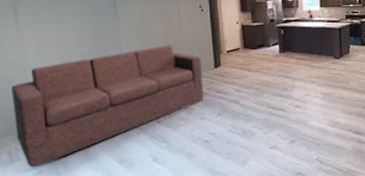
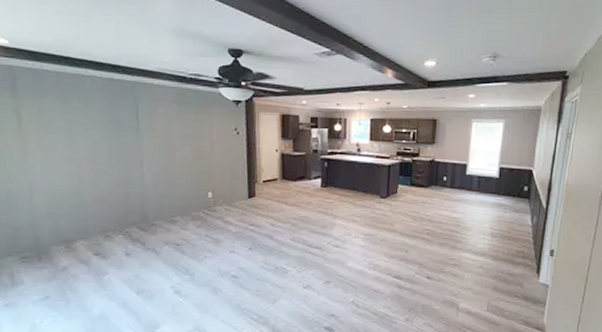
sofa: present [12,45,203,168] -> none [14,169,235,293]

